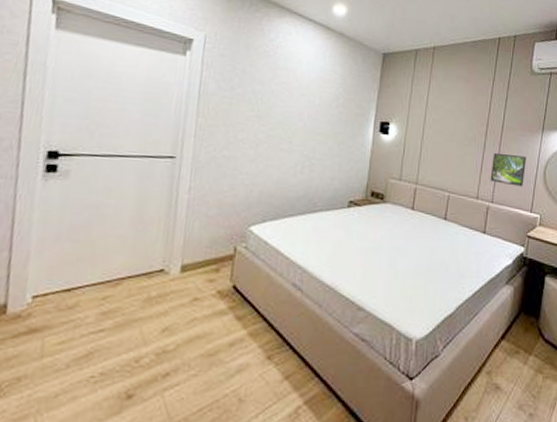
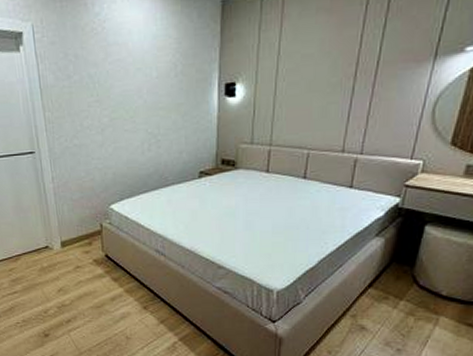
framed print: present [490,152,527,187] -> none [359,94,410,132]

